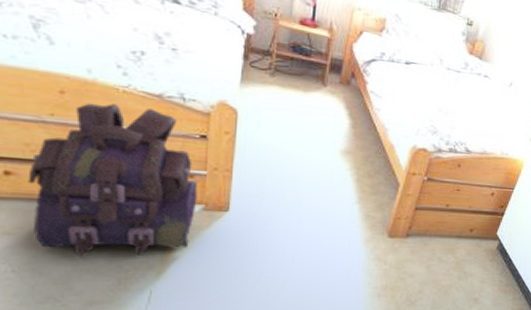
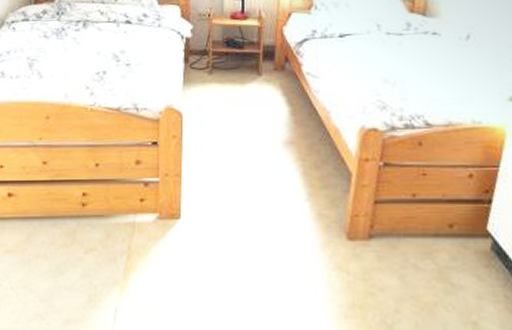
backpack: present [28,103,198,256] -> none [23,122,152,272]

